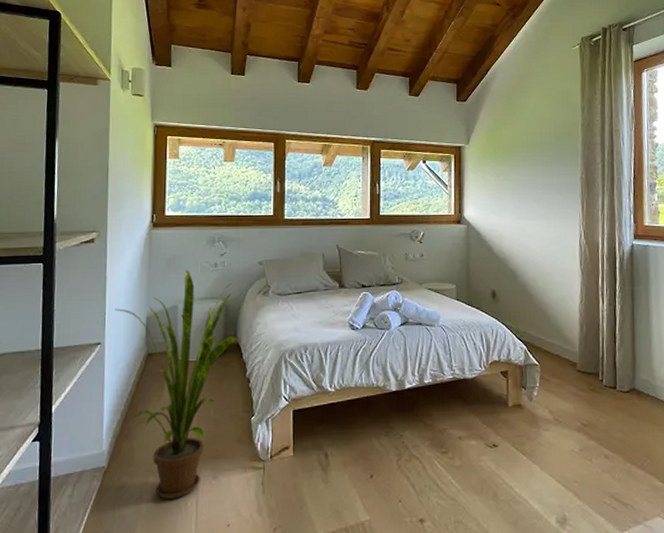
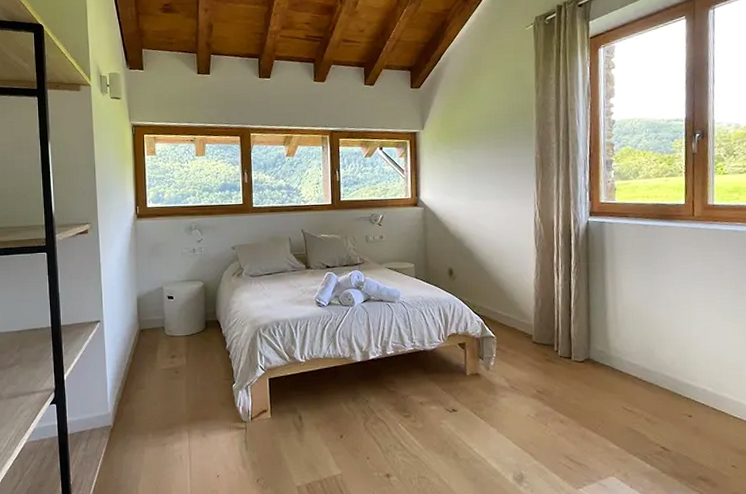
house plant: present [115,269,239,499] -> none [110,255,218,453]

